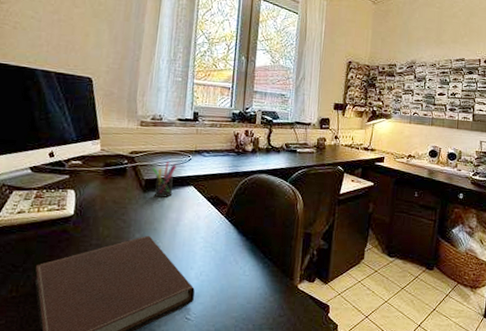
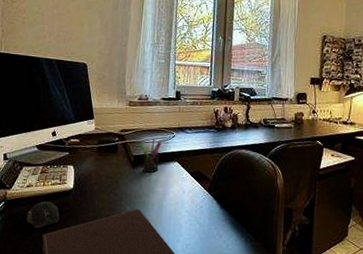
computer mouse: none [16,229,58,259] -> present [26,201,60,229]

